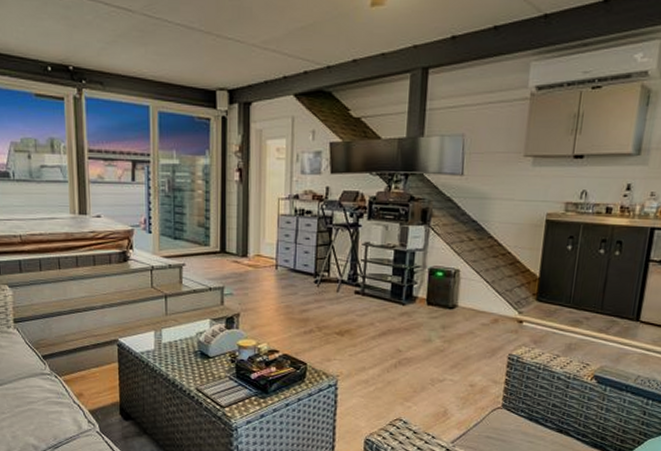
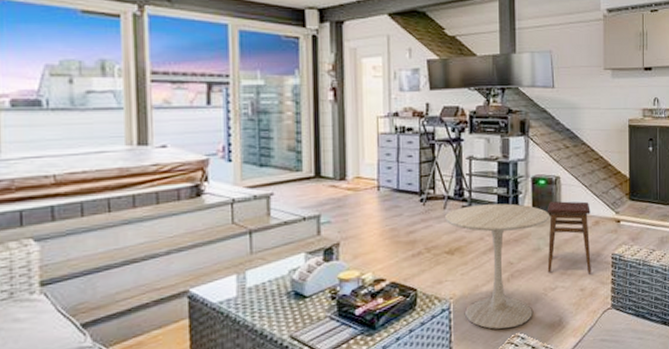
side table: none [336,291,445,412] -> present [444,203,550,329]
stool: none [436,295,490,372] -> present [547,201,591,275]

